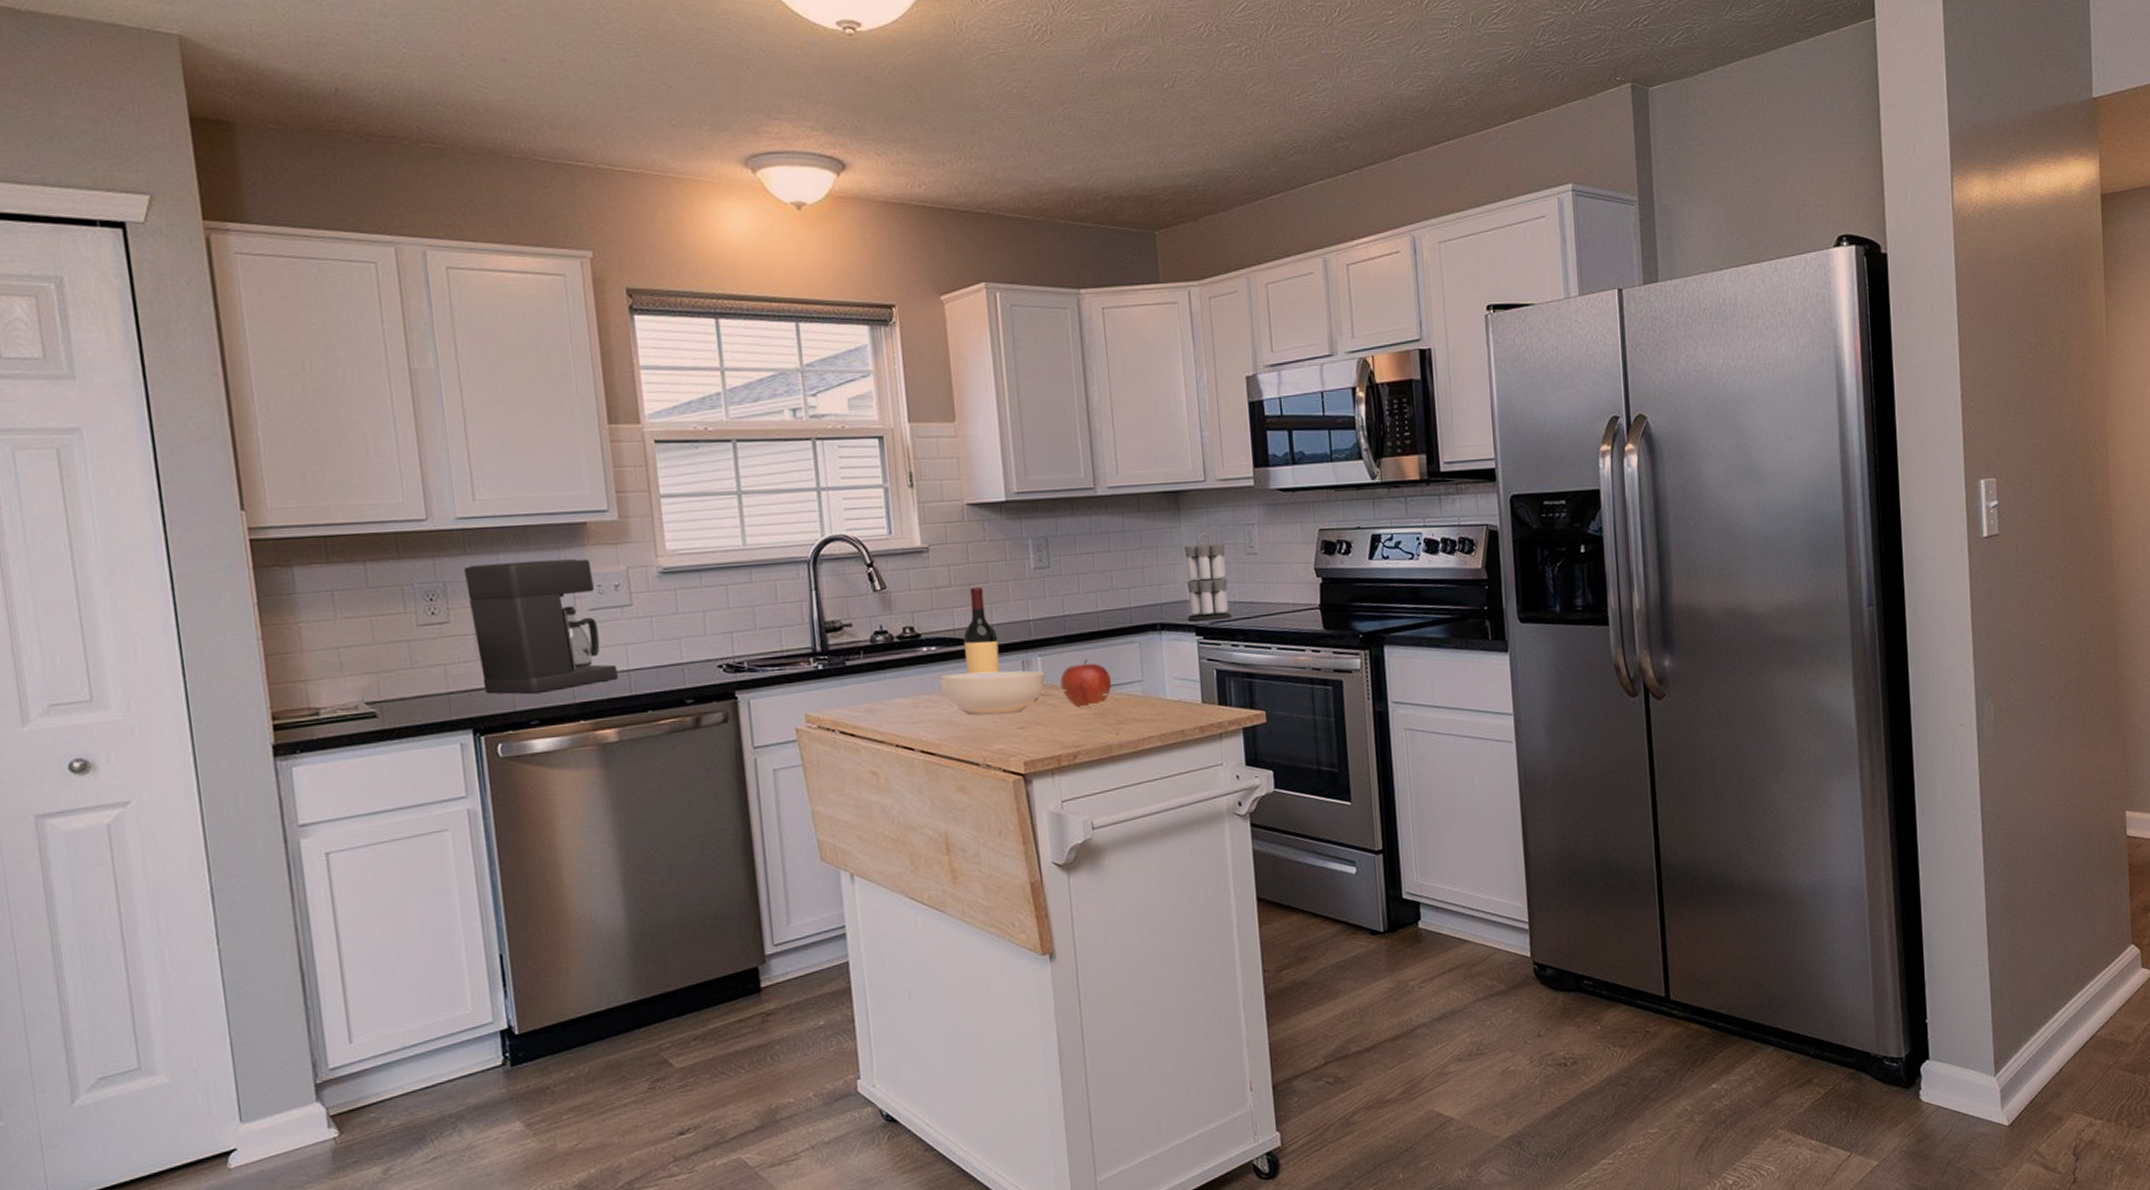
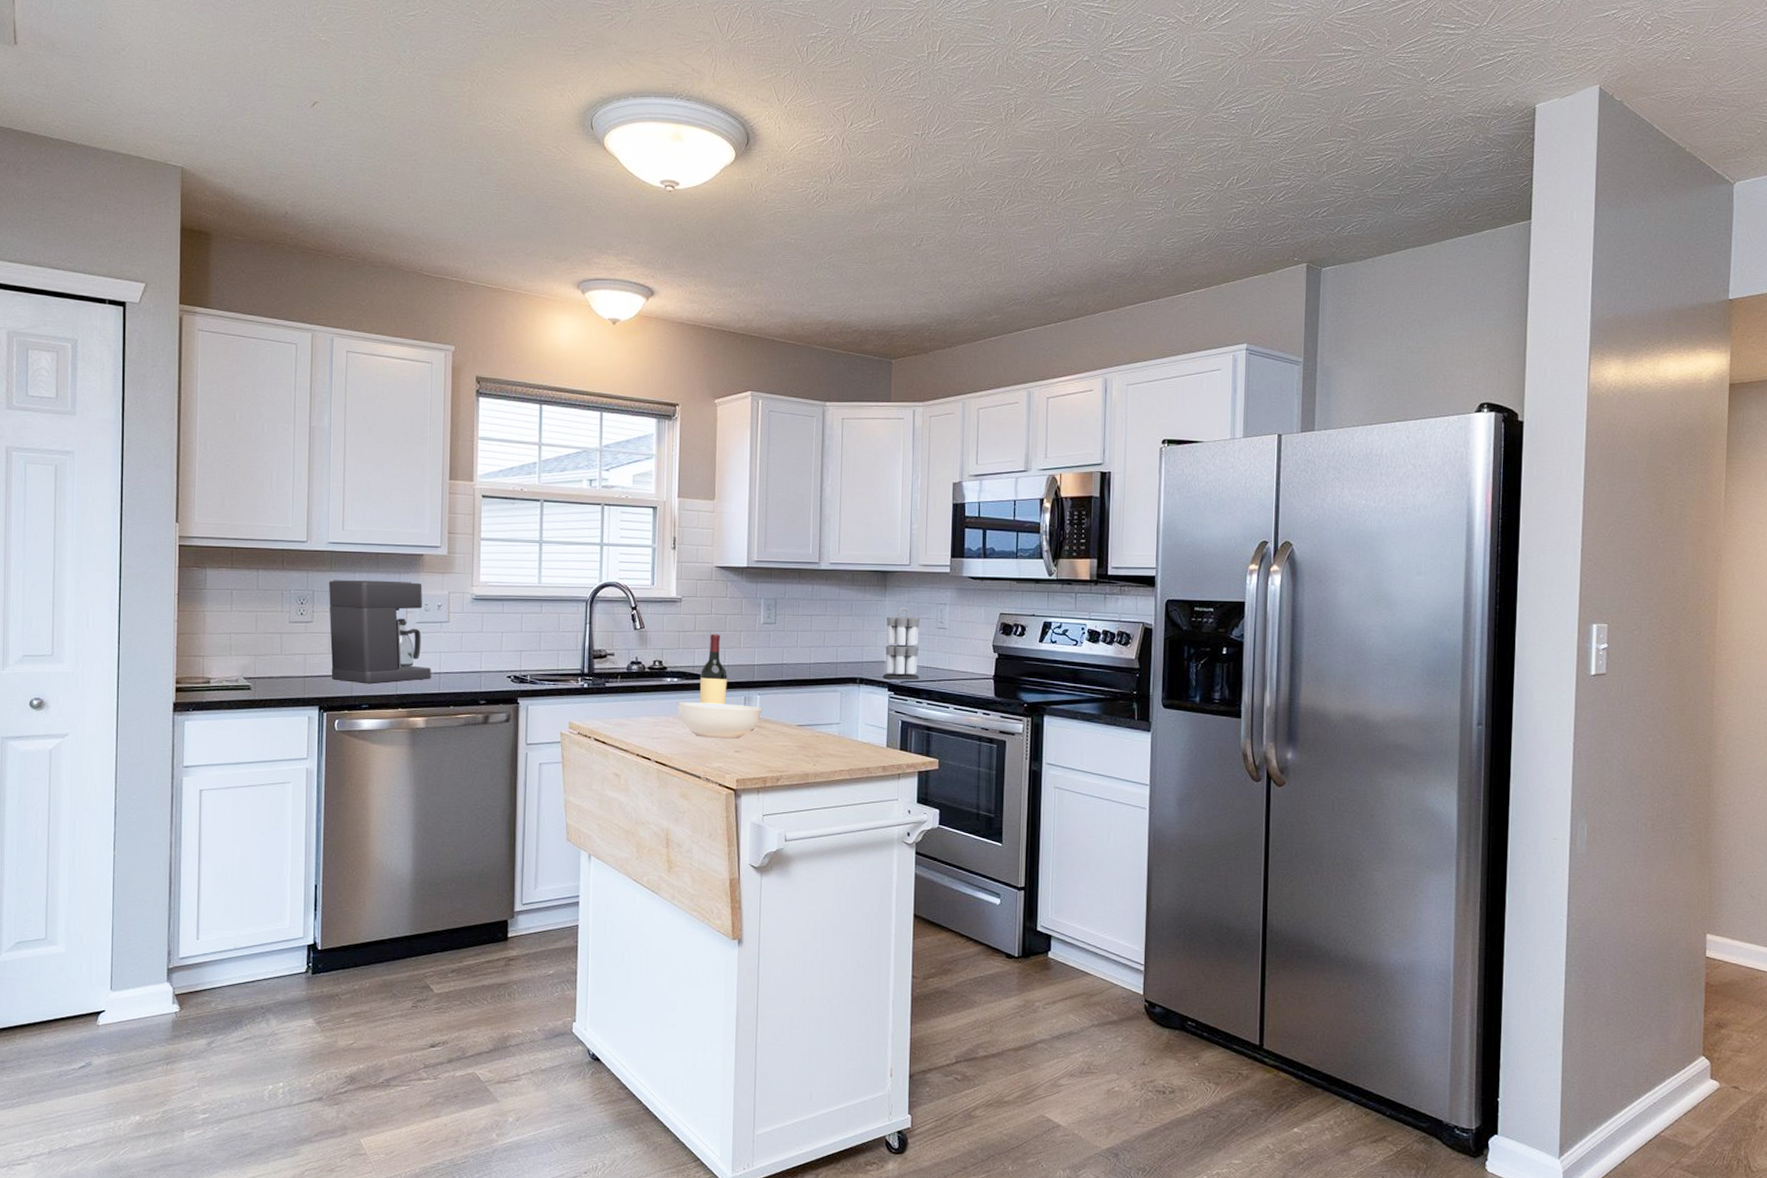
apple: present [1060,658,1112,709] -> none [773,700,815,741]

